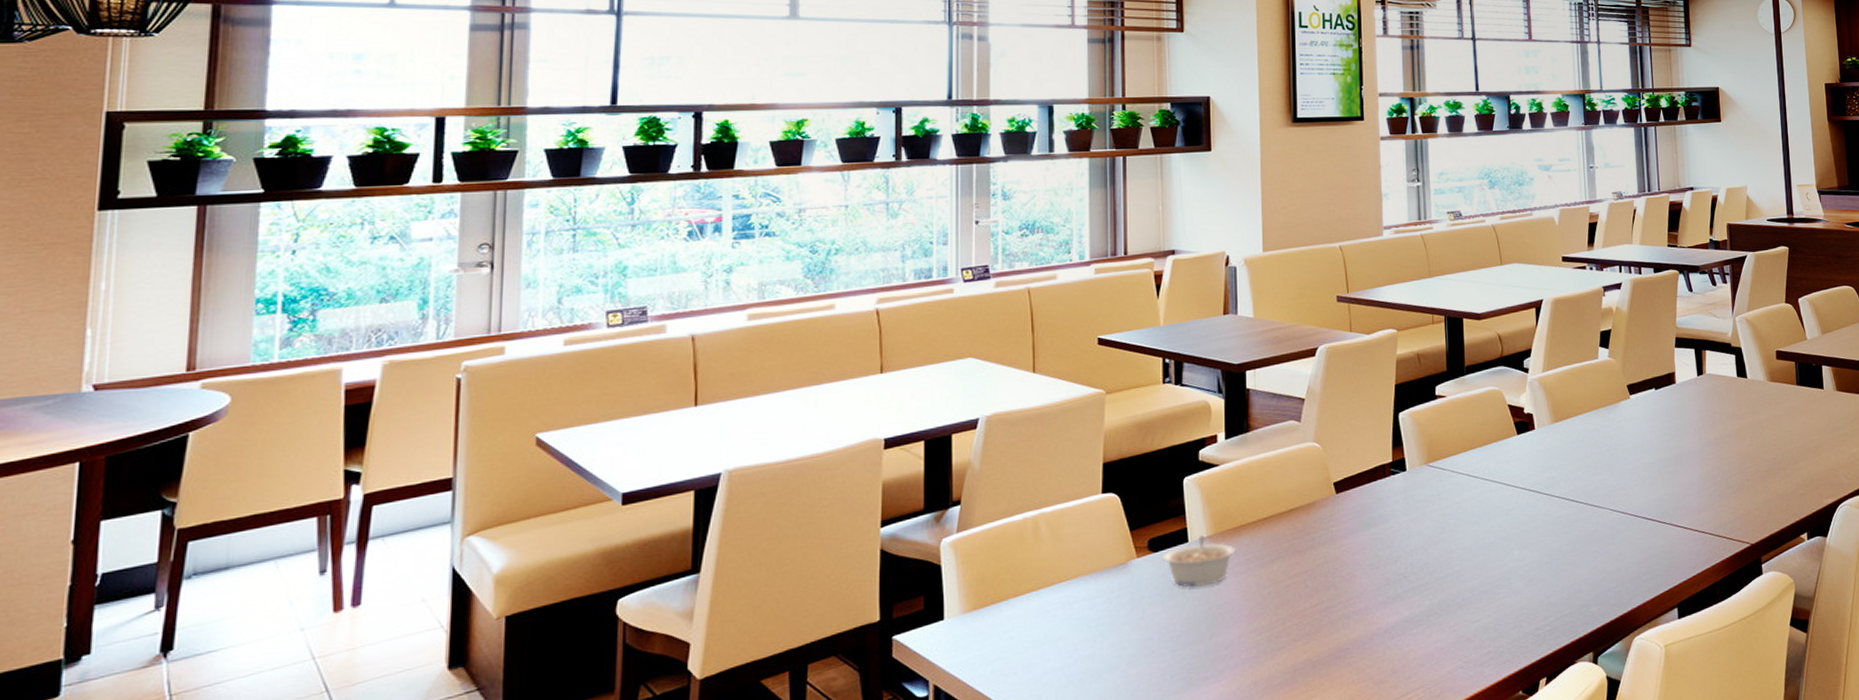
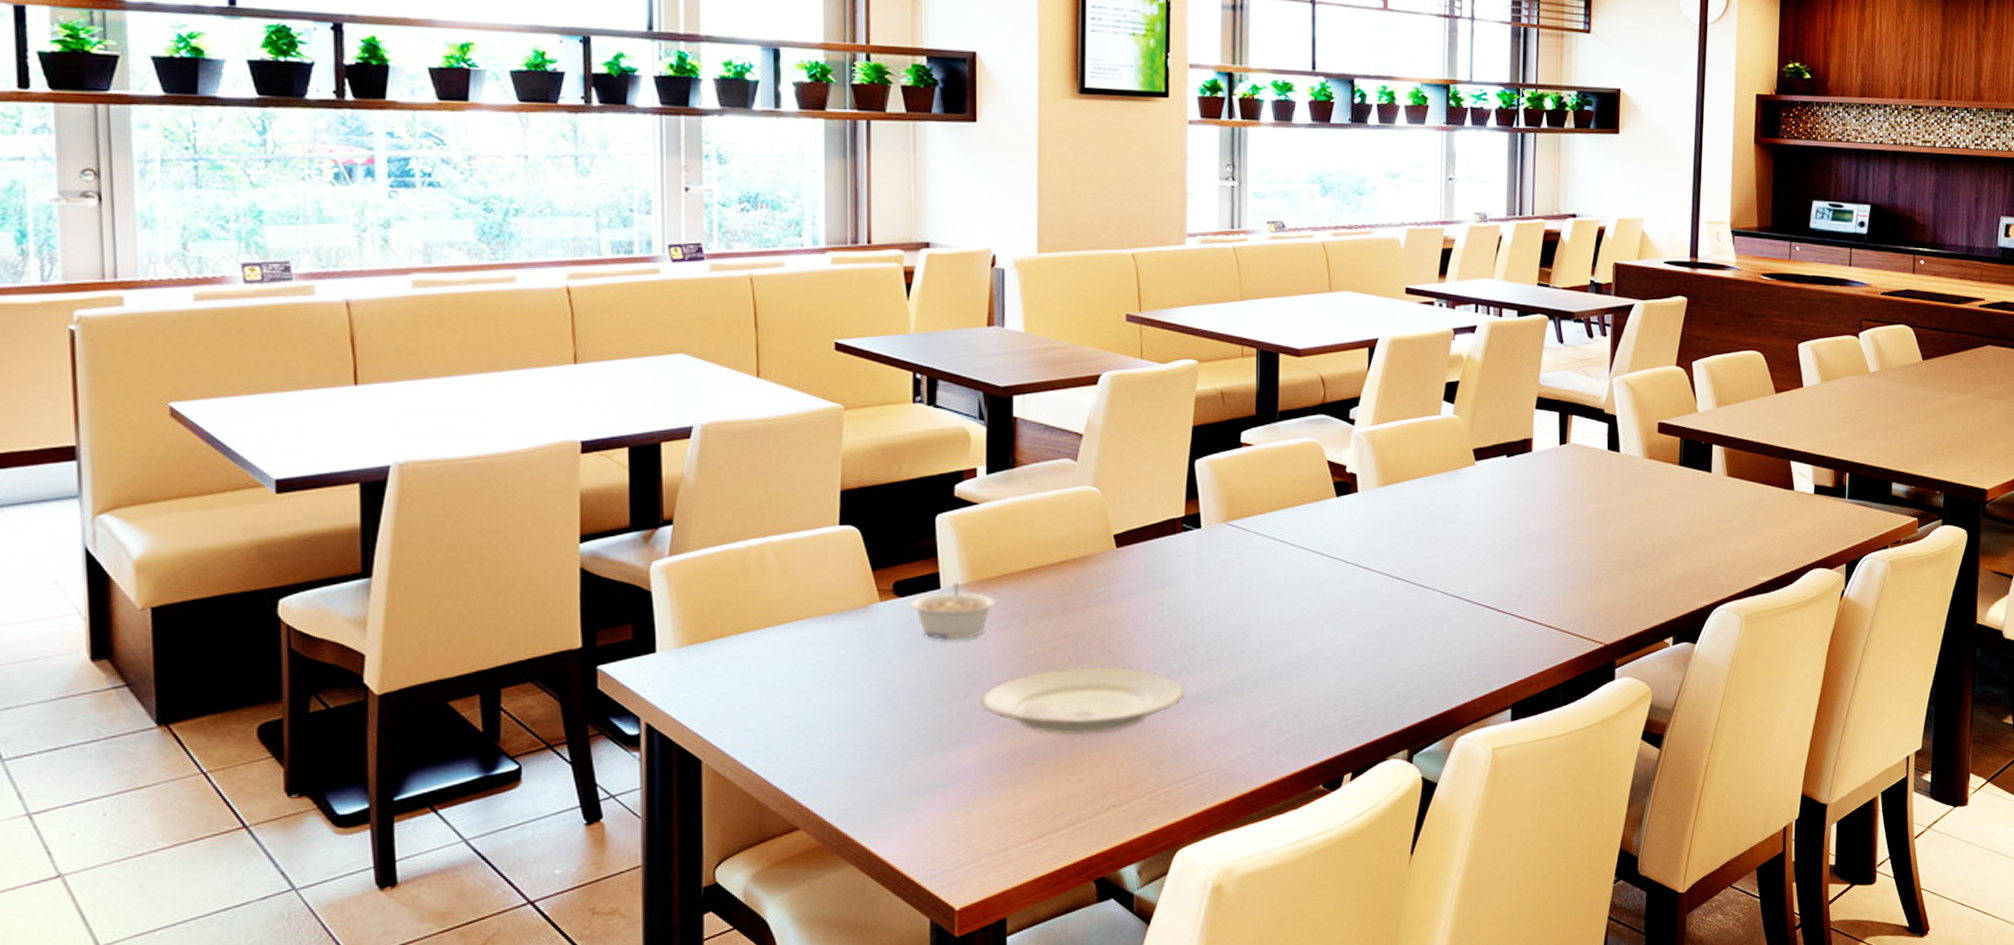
plate: none [1223,598,1399,665] -> present [979,666,1184,735]

